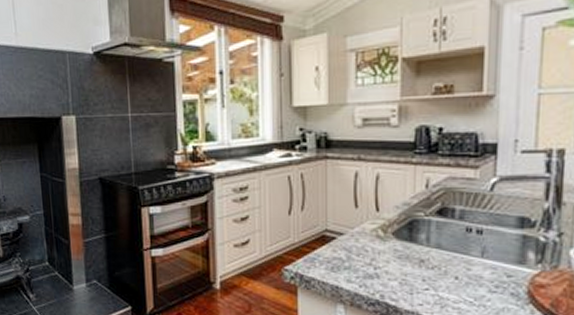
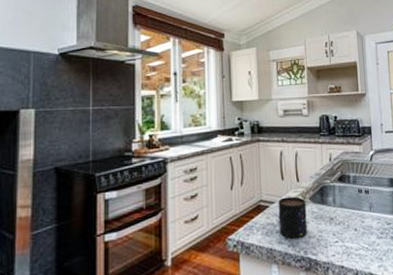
mug: none [348,229,387,278] -> present [278,196,308,239]

